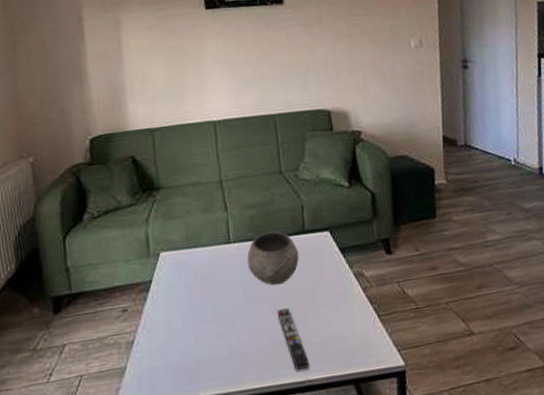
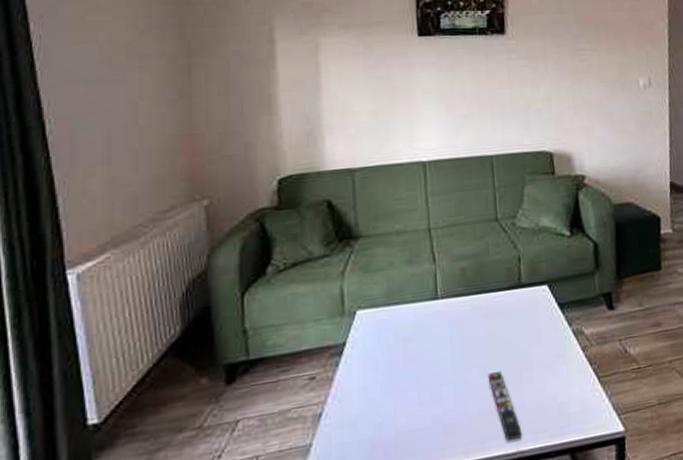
bowl: present [246,231,299,286] -> none [455,285,514,346]

